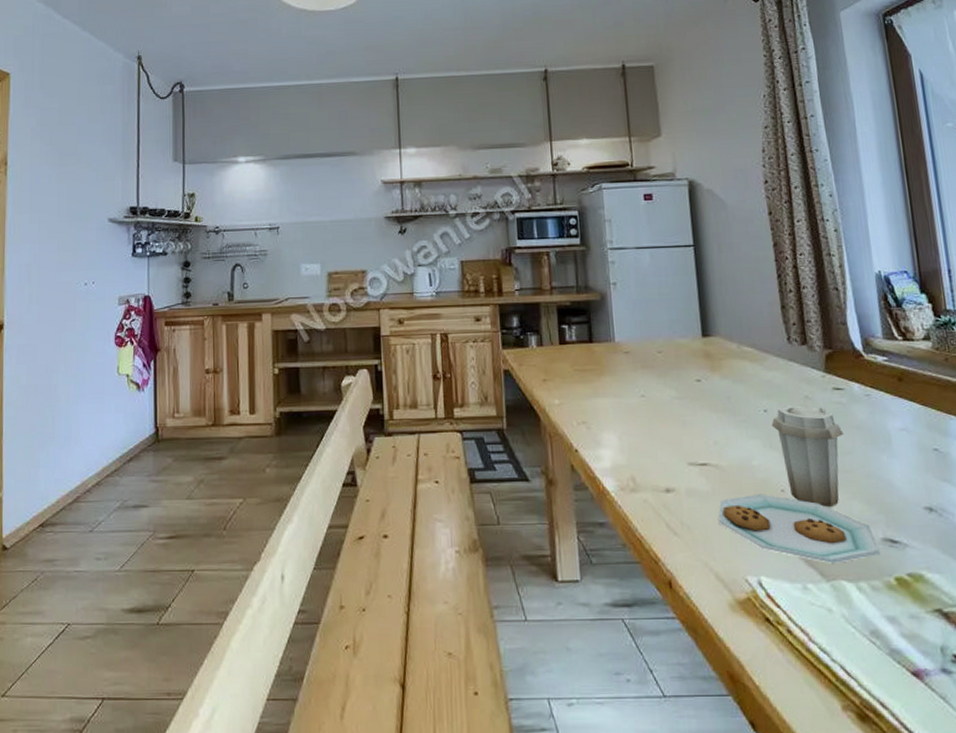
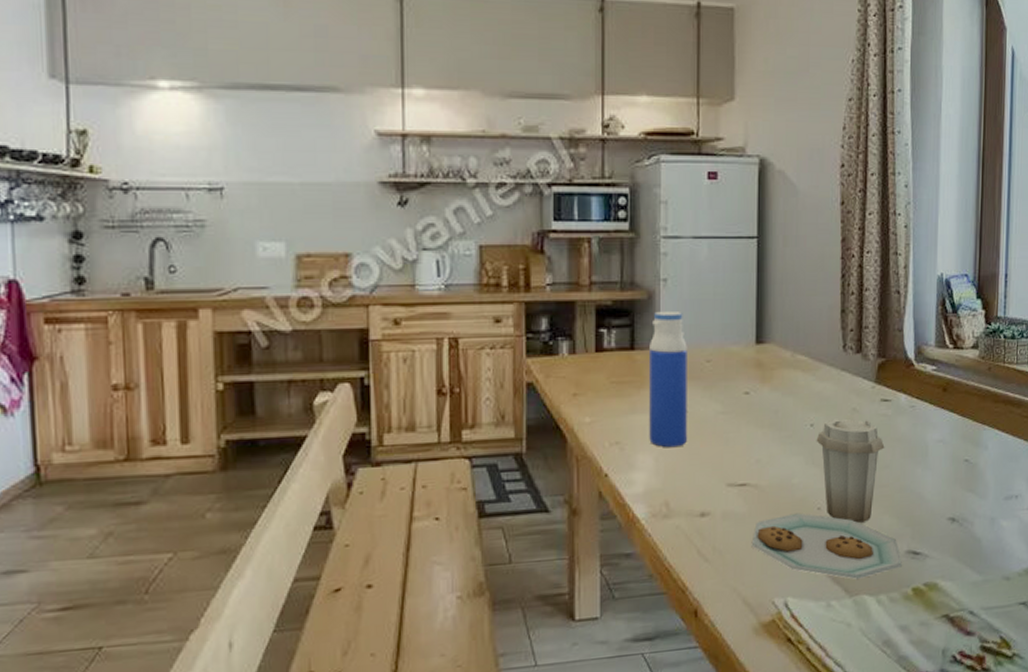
water bottle: none [605,309,647,428] -> present [649,310,687,448]

